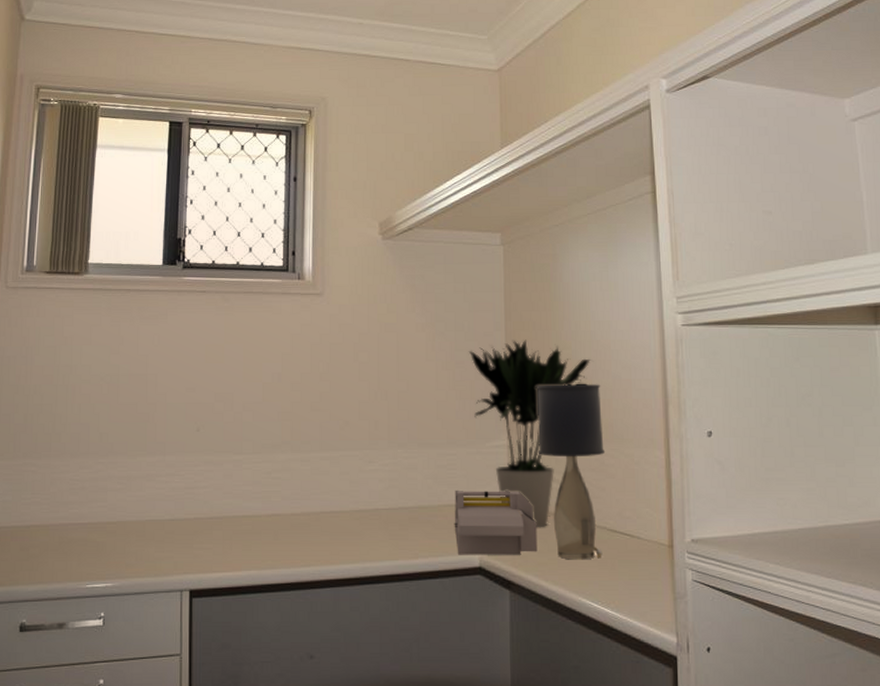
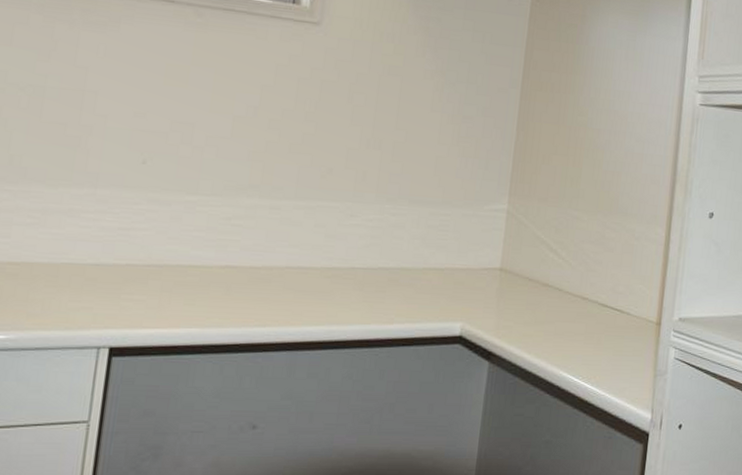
printer: present [454,490,538,555] -> none [437,253,527,325]
potted plant: present [468,339,592,528] -> none [475,99,607,299]
table lamp: present [536,384,606,560] -> none [538,150,612,333]

